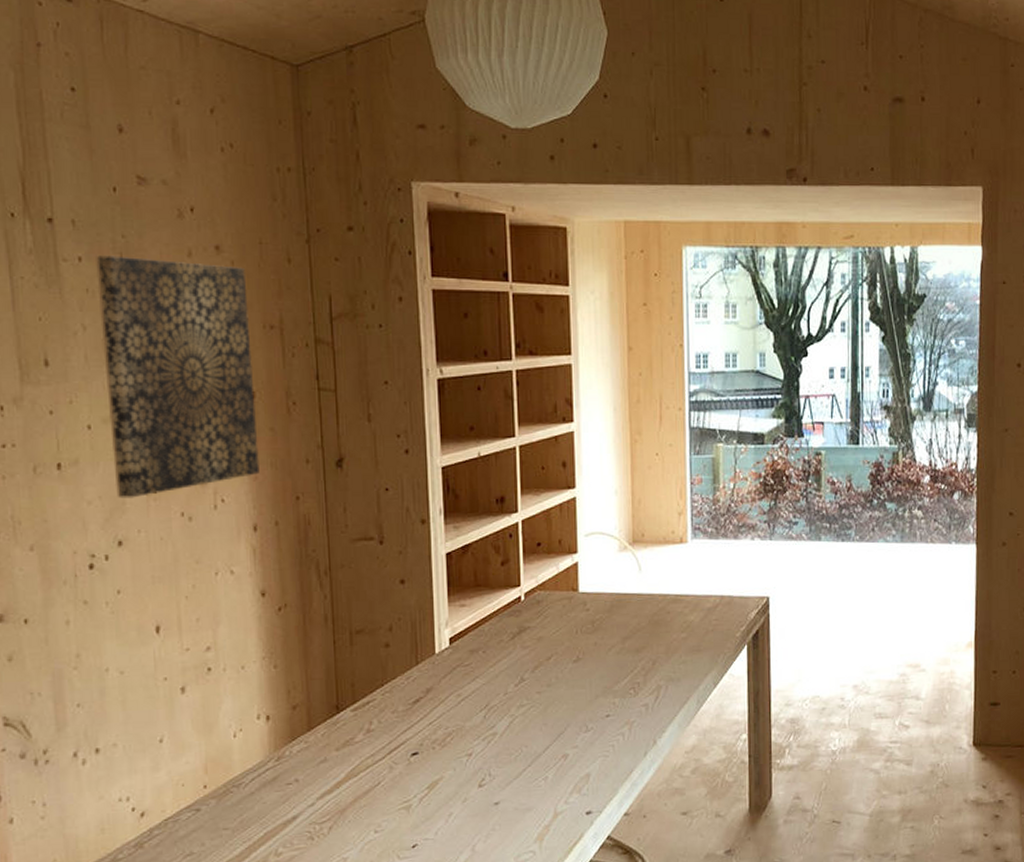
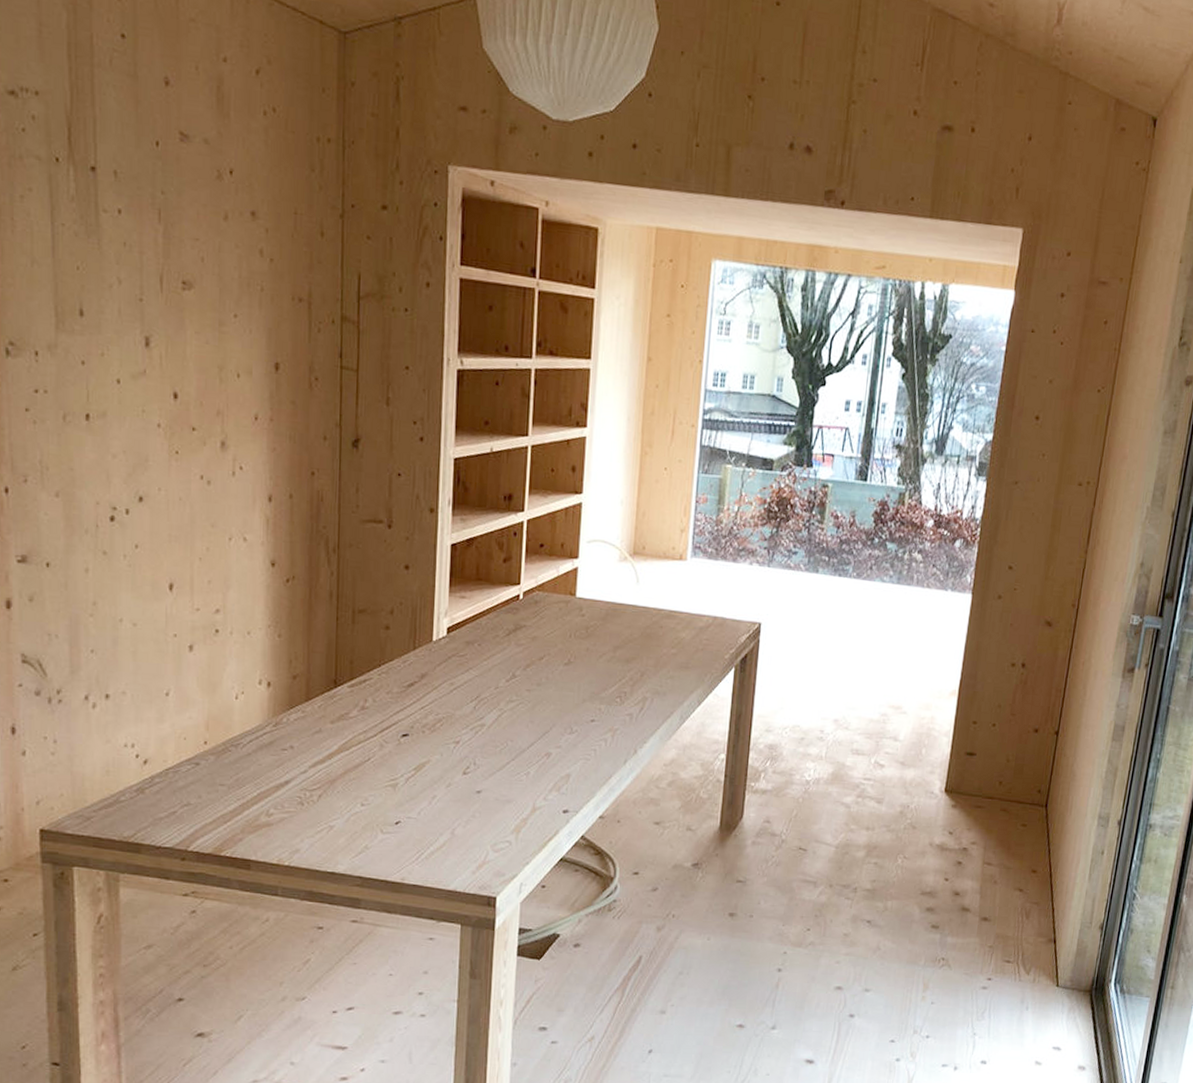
wall art: present [96,255,260,499] -> none [135,209,280,456]

